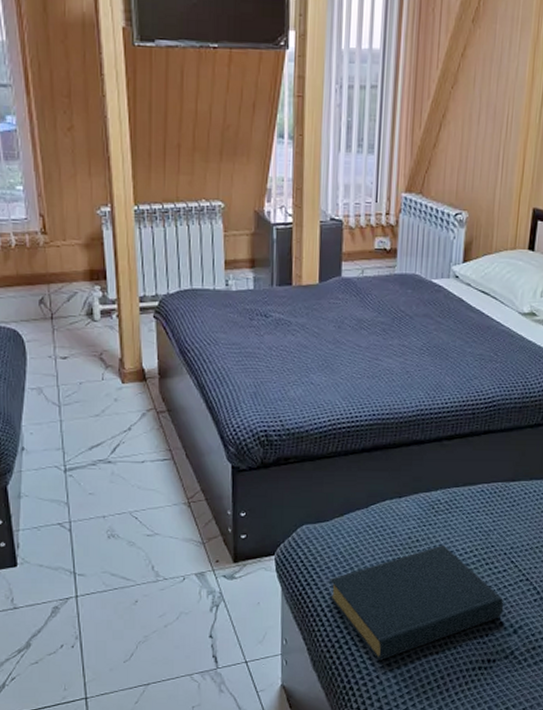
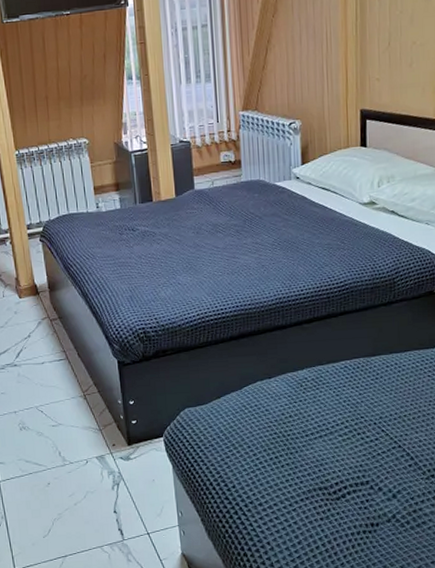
hardback book: present [329,544,503,660] -> none [214,418,379,528]

